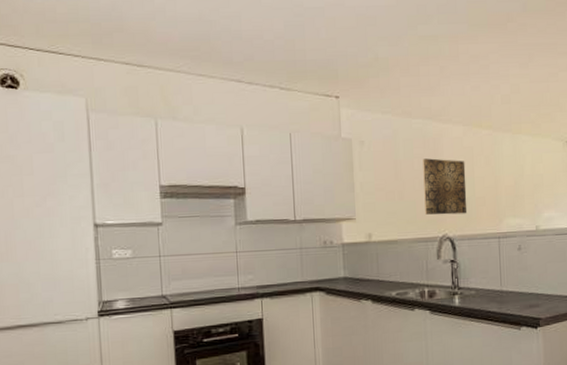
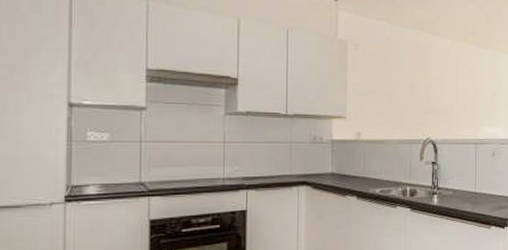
wall art: present [423,158,468,215] -> none [412,66,450,120]

